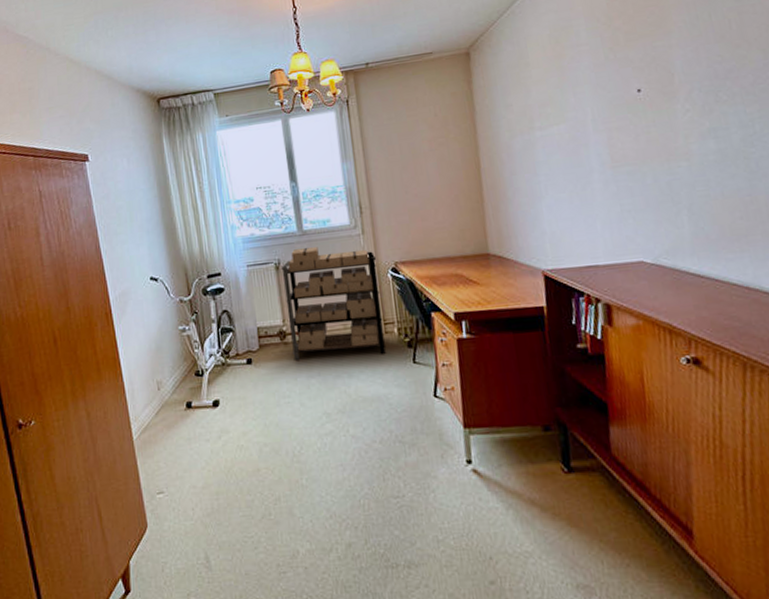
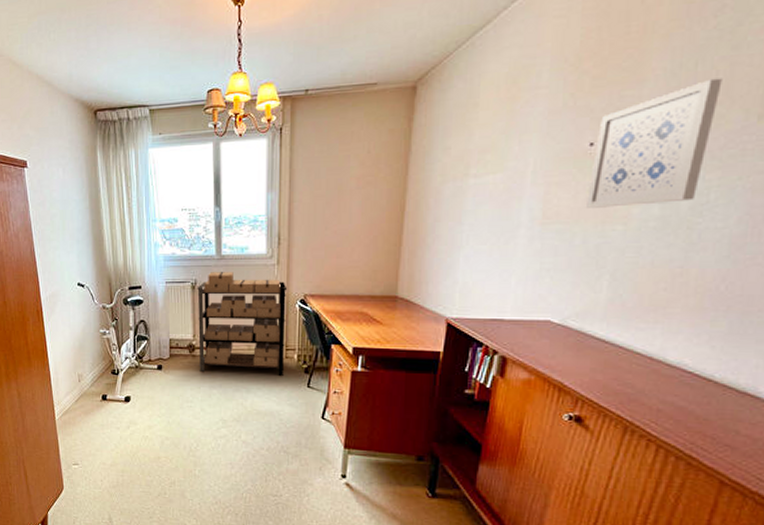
wall art: none [641,25,743,149] -> present [585,78,723,208]

